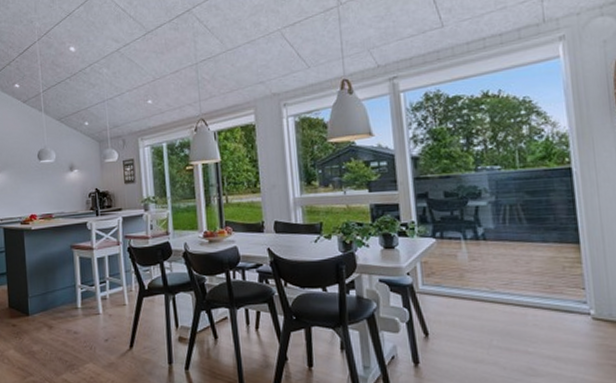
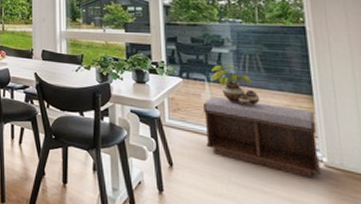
bench: none [460,255,588,334] -> present [204,96,321,179]
potted plant: none [466,217,523,264] -> present [210,64,260,107]

